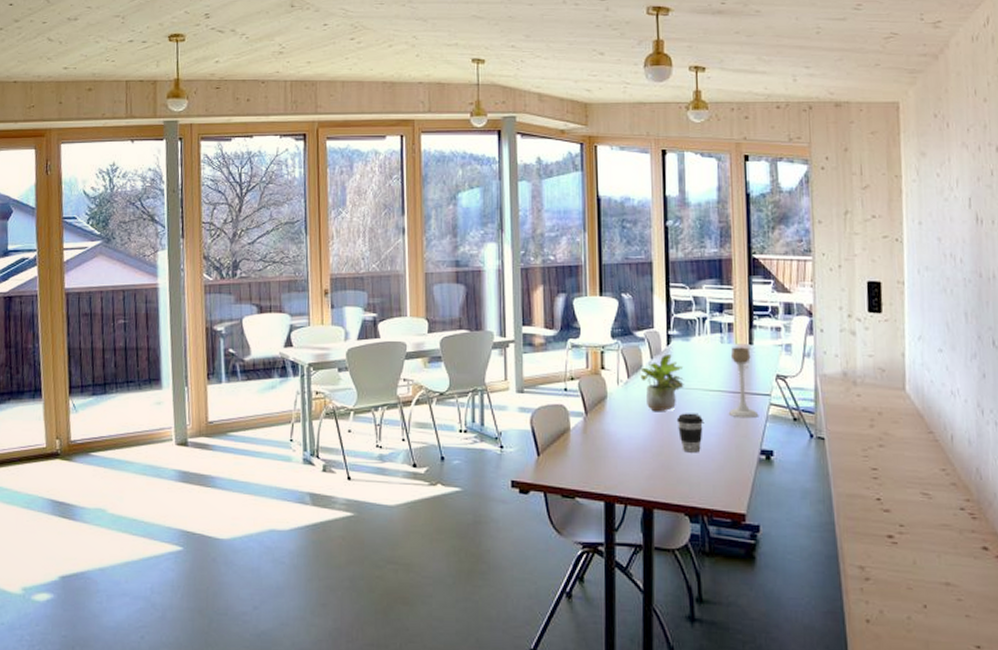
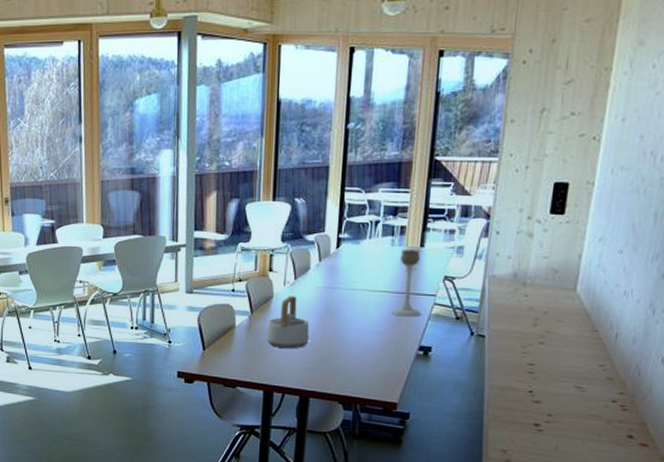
teapot: none [604,395,648,453] -> present [267,296,310,348]
potted plant: present [640,354,684,412] -> none [307,257,350,311]
coffee cup: present [676,413,703,453] -> none [339,312,365,349]

